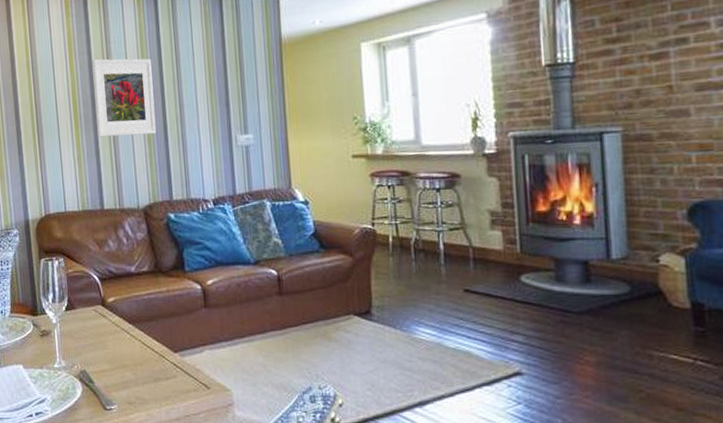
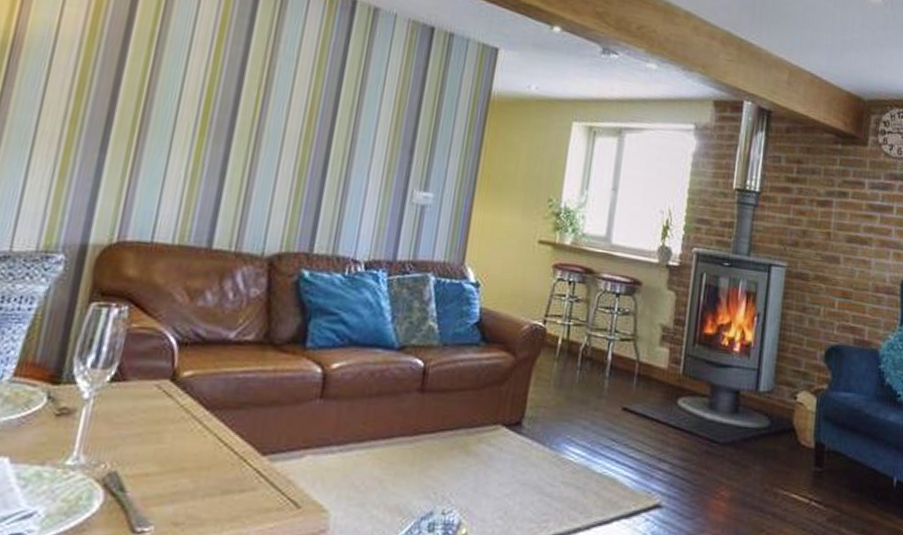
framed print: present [92,58,157,137] -> none [230,54,329,167]

